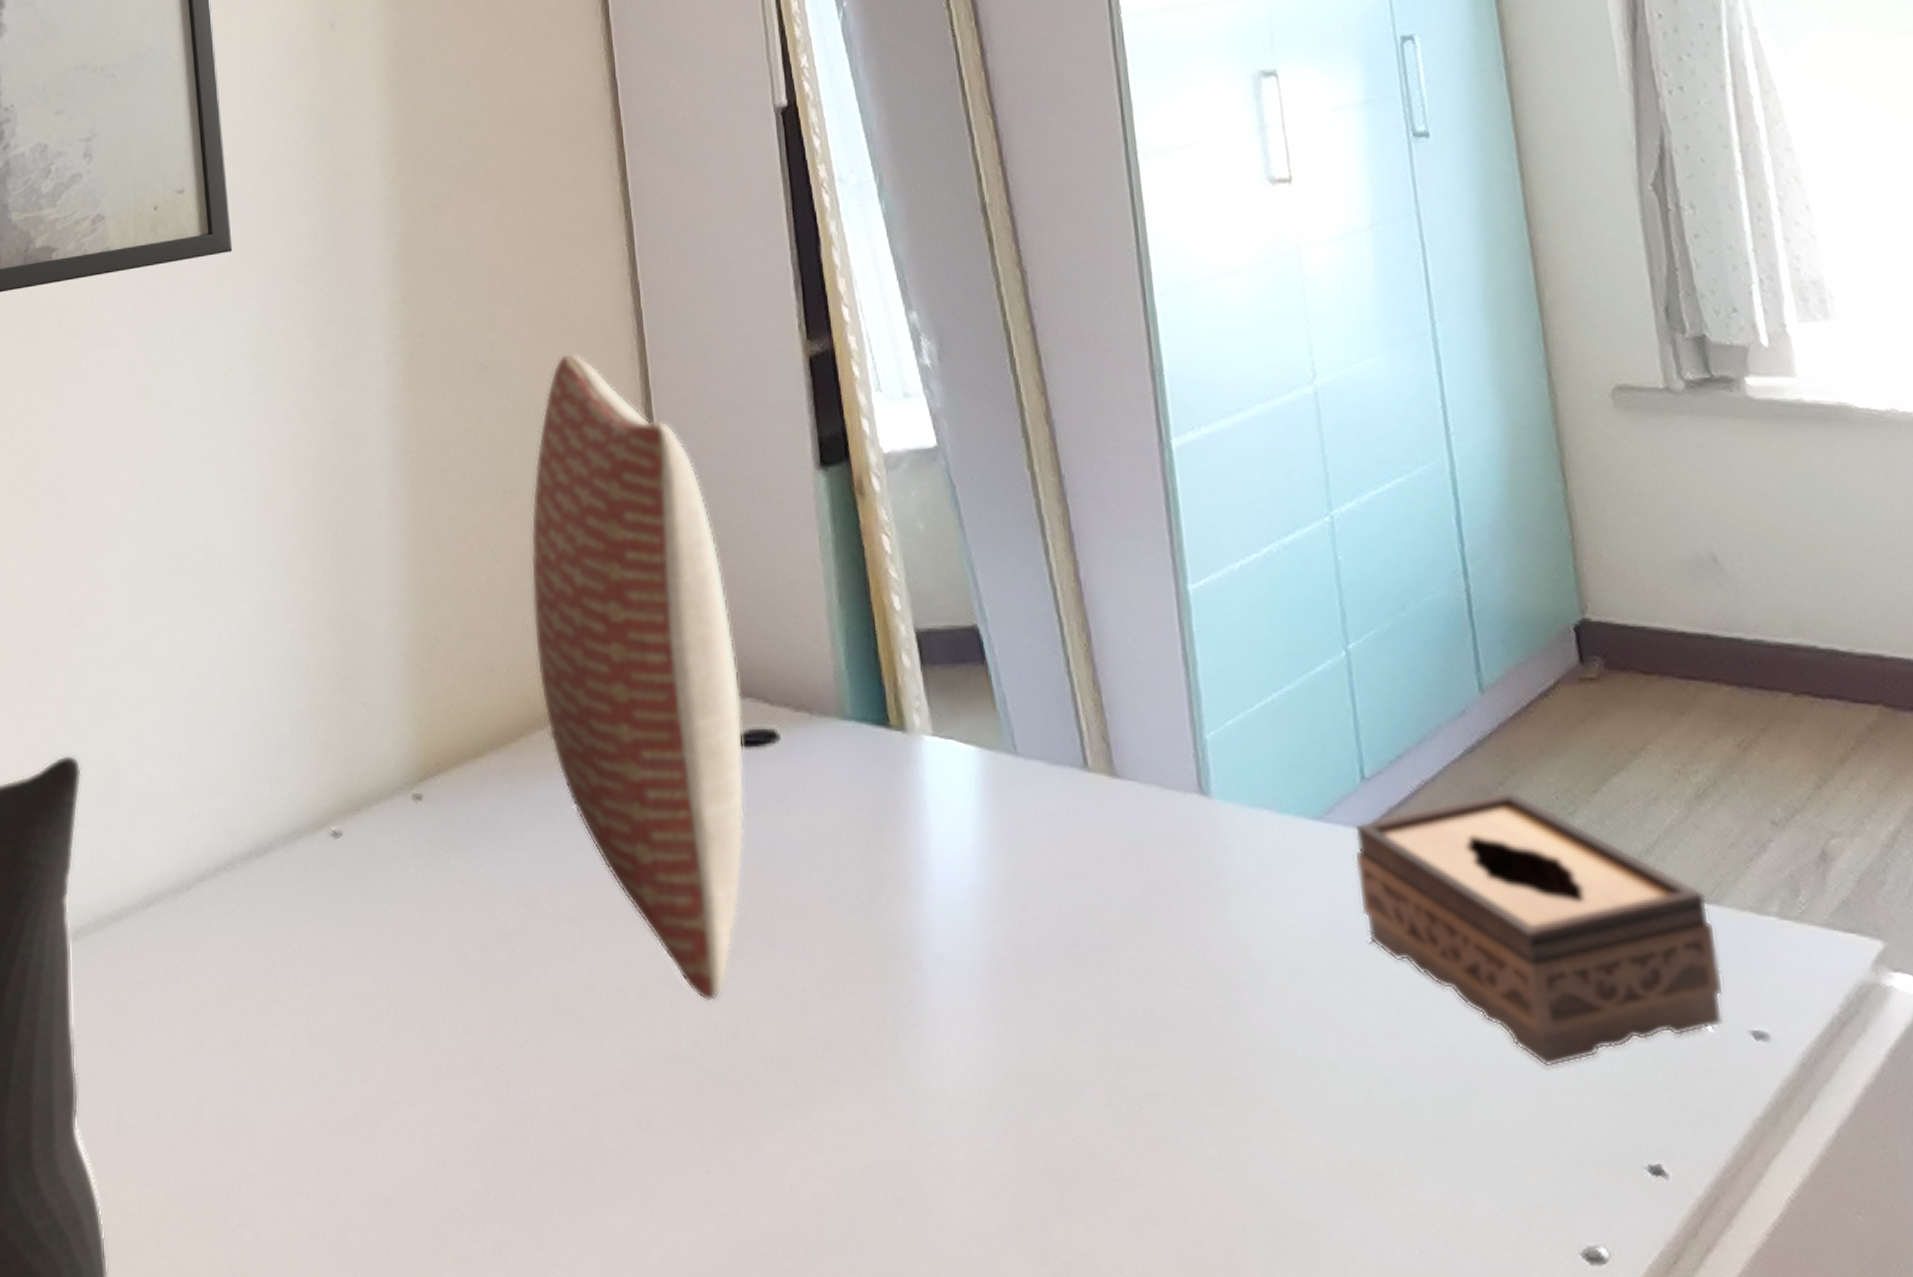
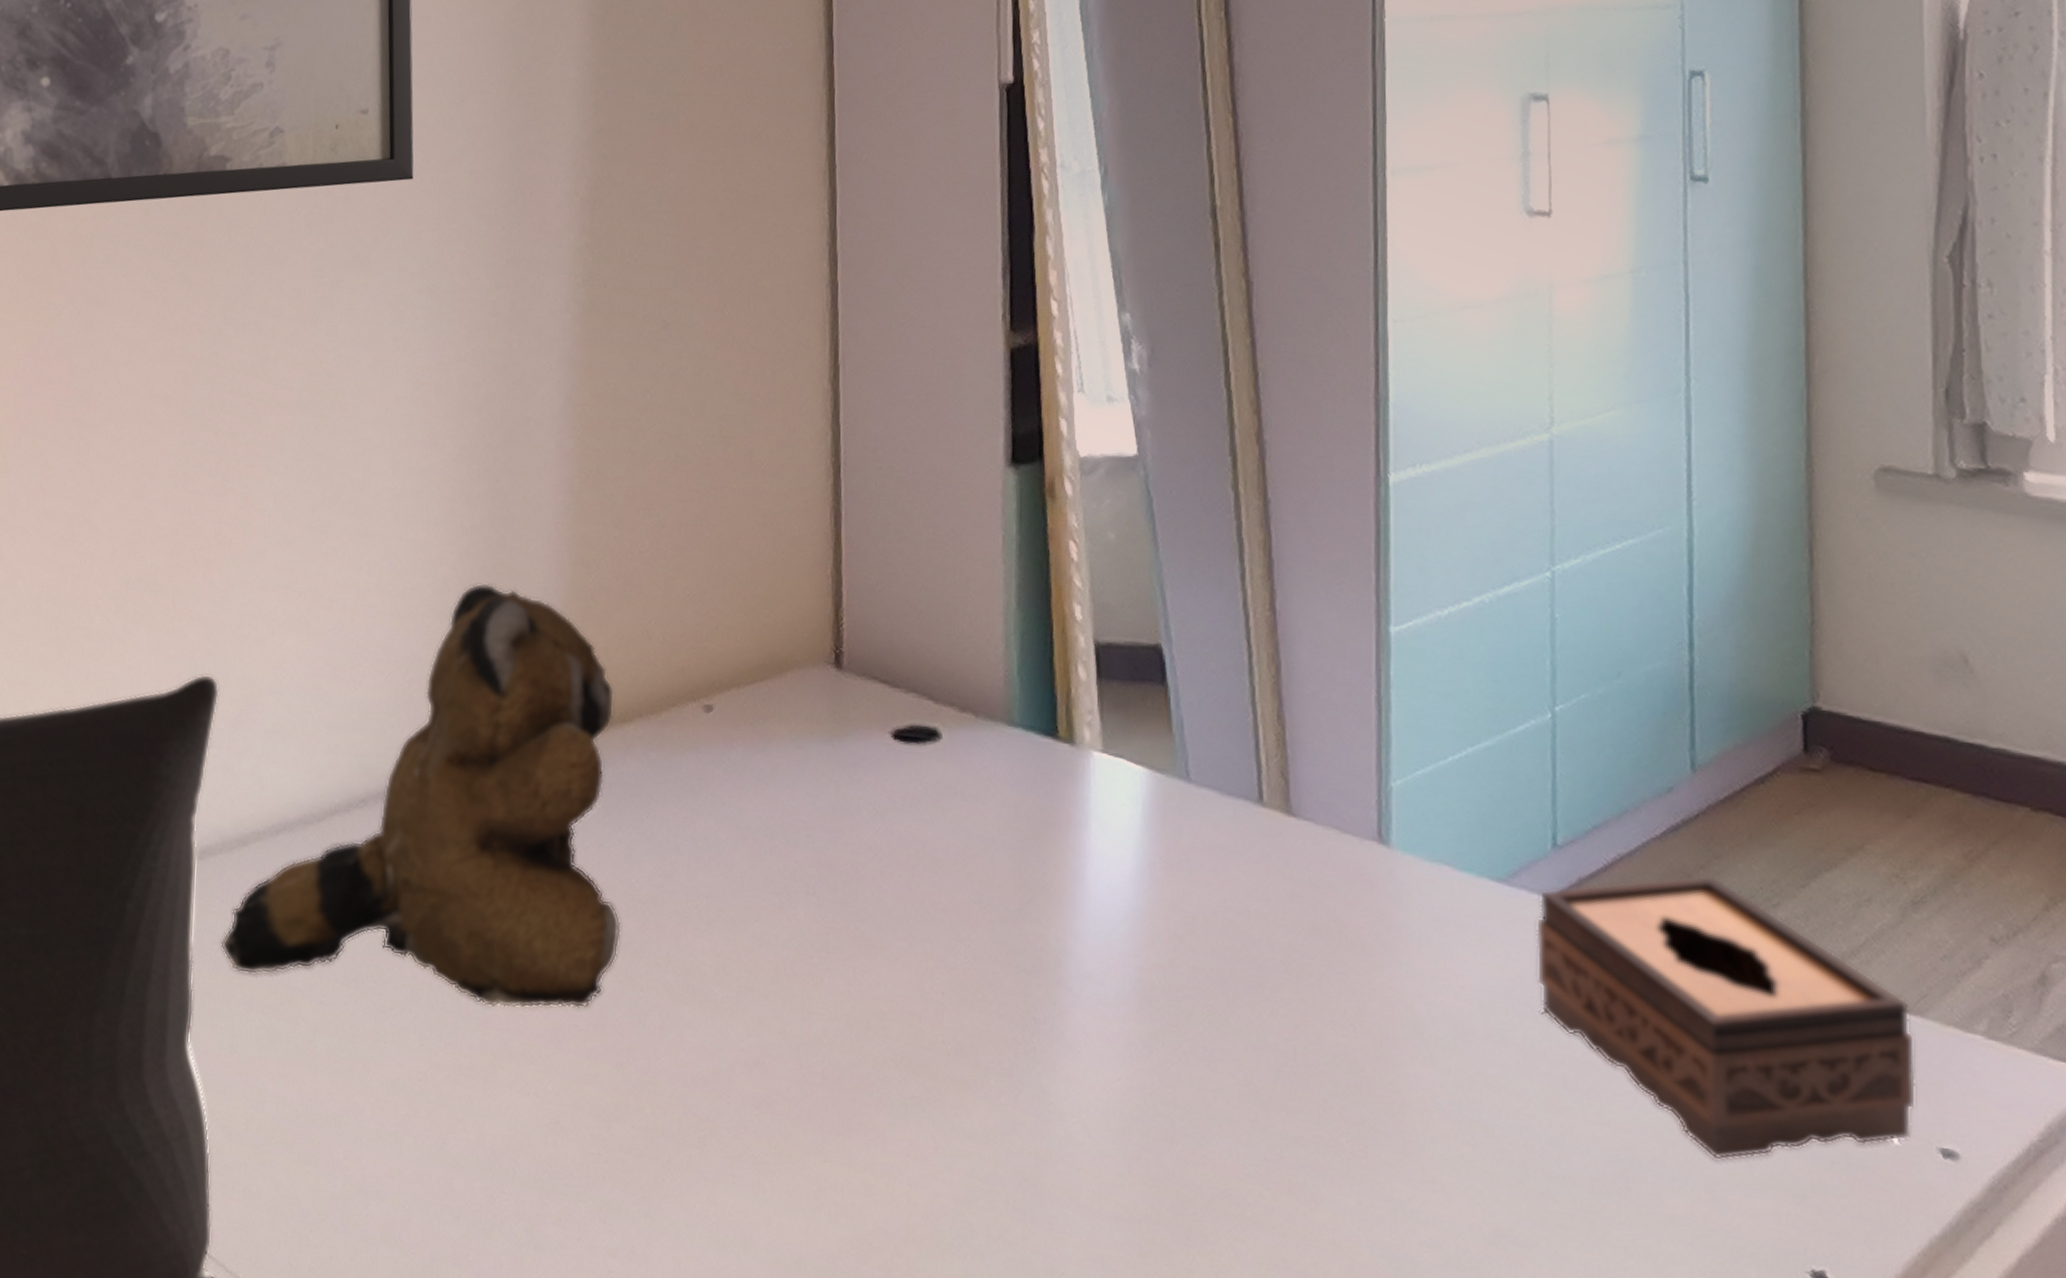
teddy bear: none [101,635,491,1056] -> present [221,583,621,1009]
pillow: present [530,352,745,1002] -> none [694,319,905,994]

